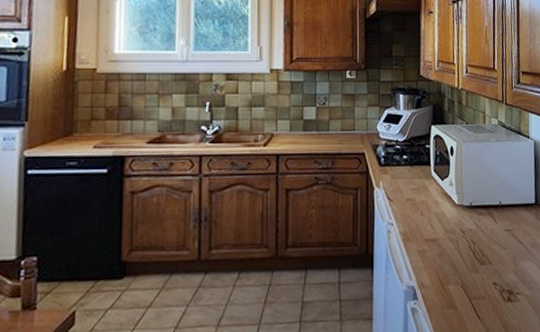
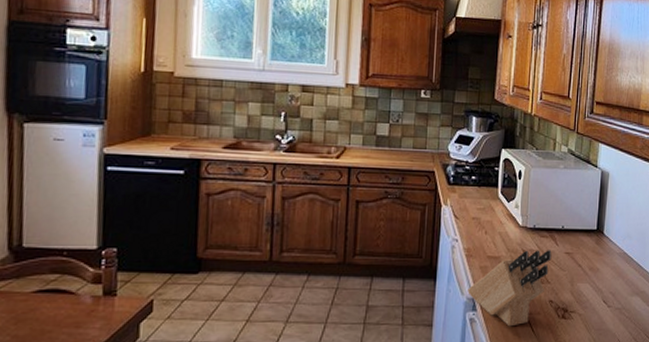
knife block: none [407,228,492,315] -> present [467,250,552,327]

